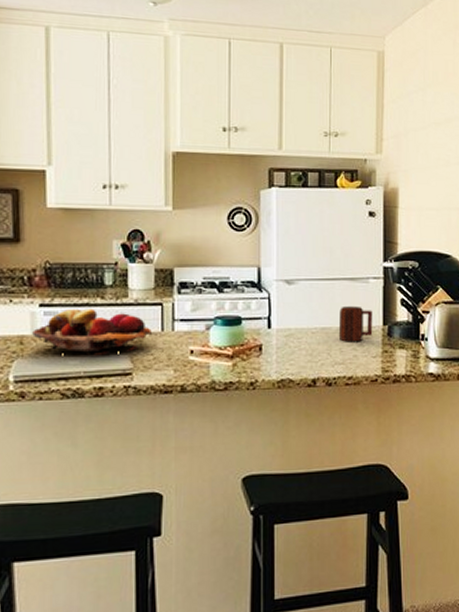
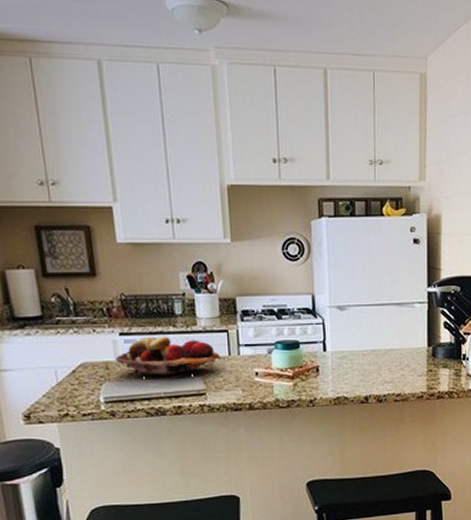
mug: present [338,305,373,342] -> none [387,329,418,363]

